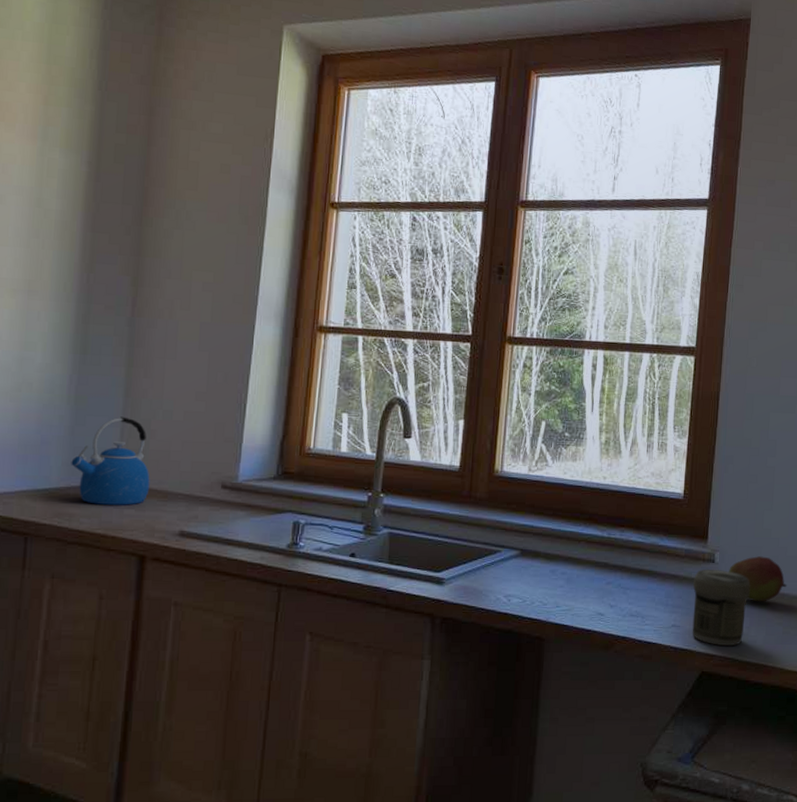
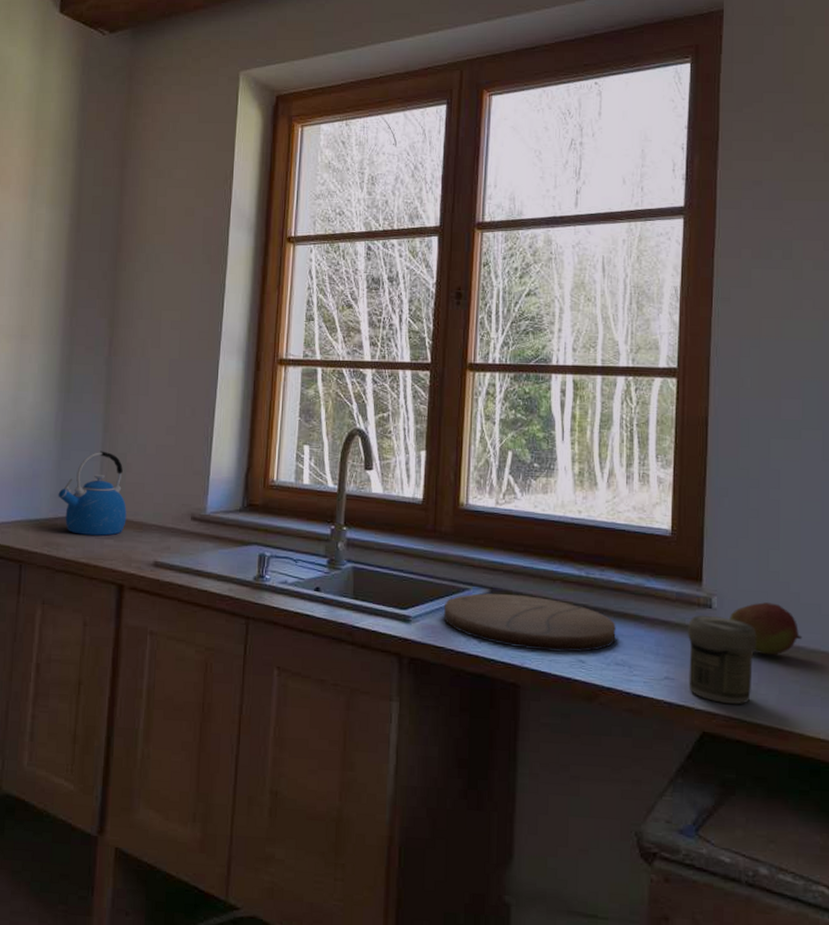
cutting board: none [475,555,632,606] -> present [443,593,616,652]

